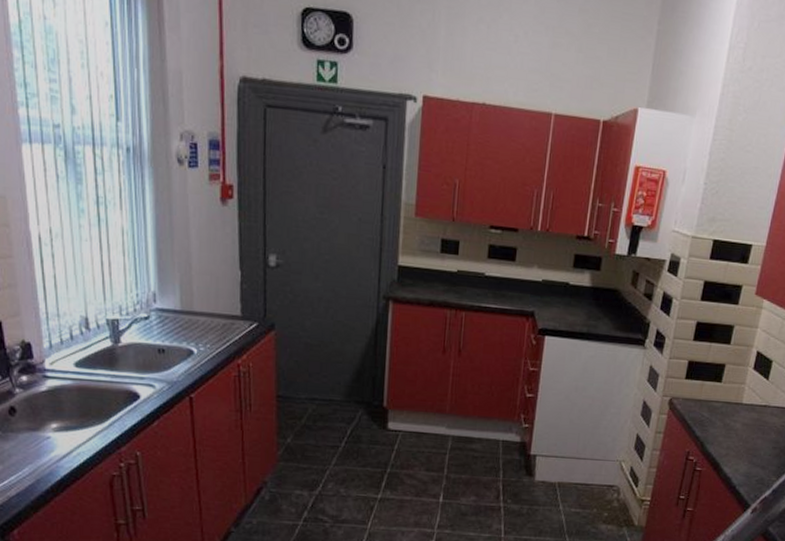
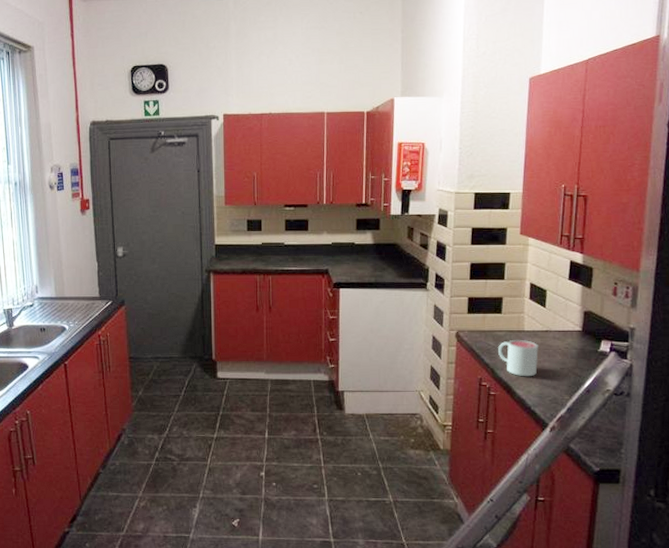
mug: none [711,412,754,454] -> present [498,339,538,377]

